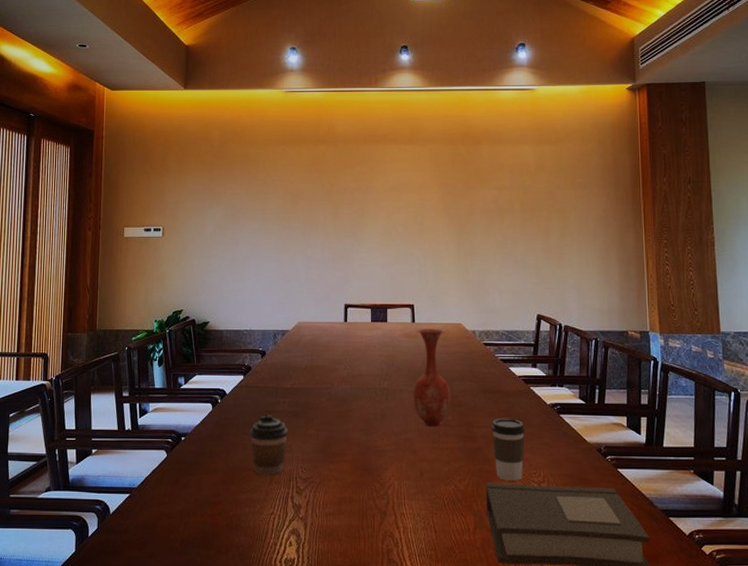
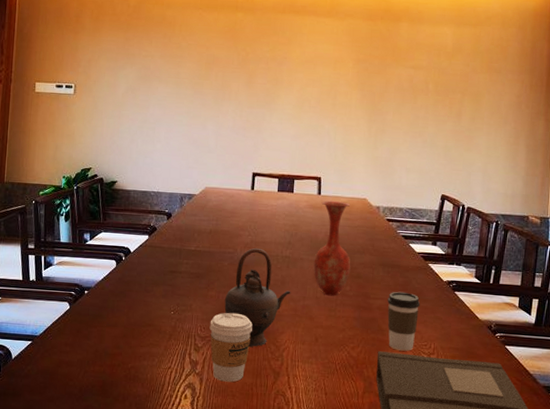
coffee cup: present [249,415,288,476] -> none [151,274,189,332]
coffee cup: none [311,451,355,526] -> present [209,312,253,382]
teapot: none [325,382,392,486] -> present [224,248,291,347]

